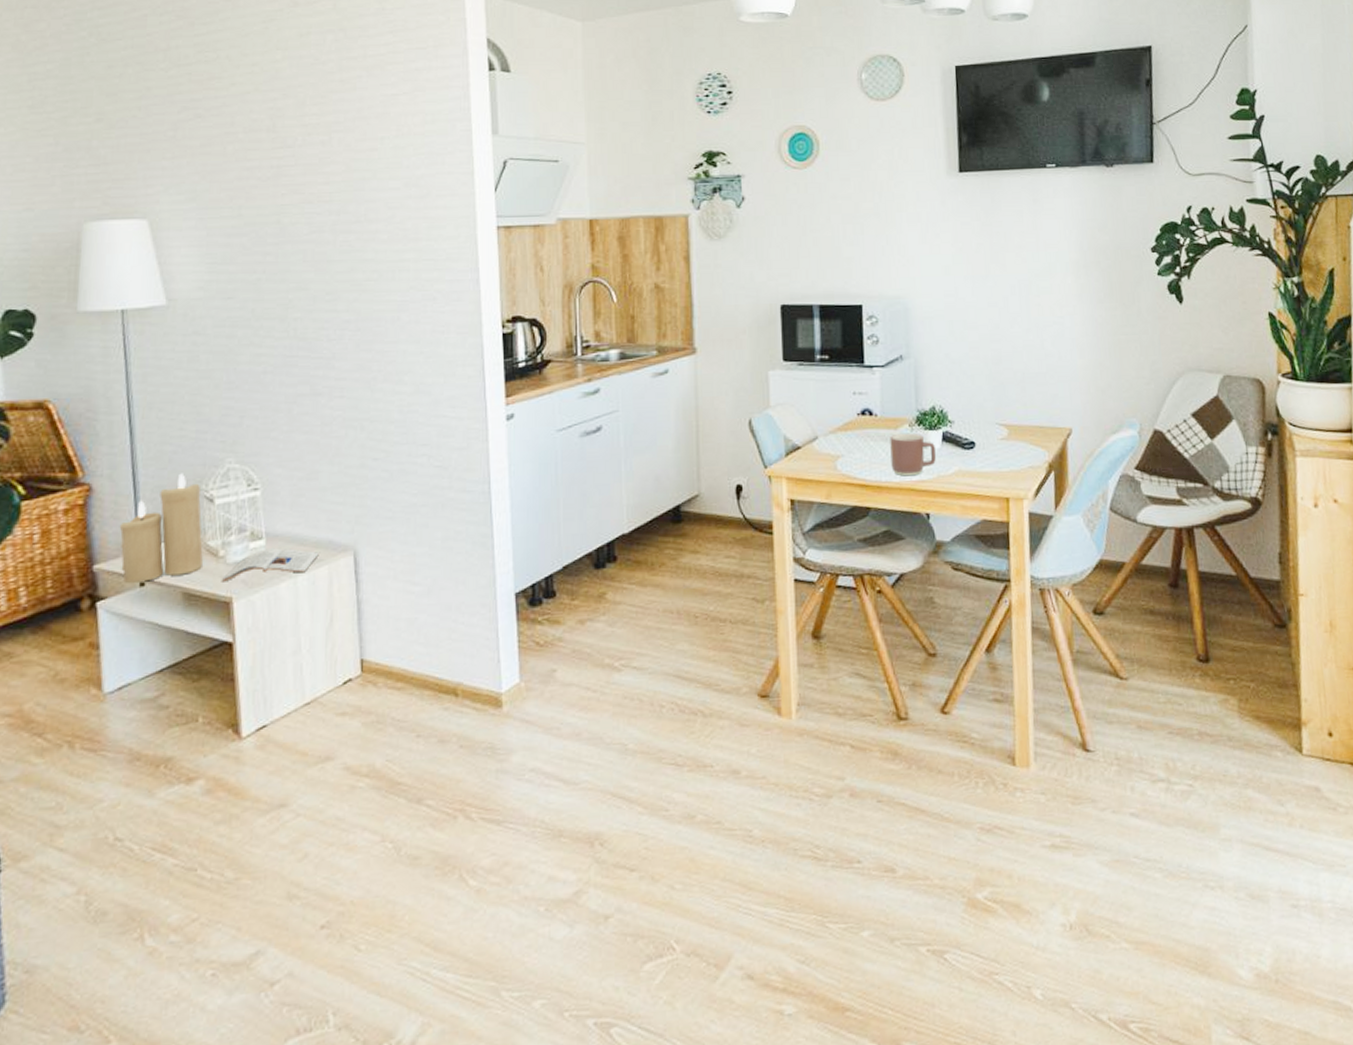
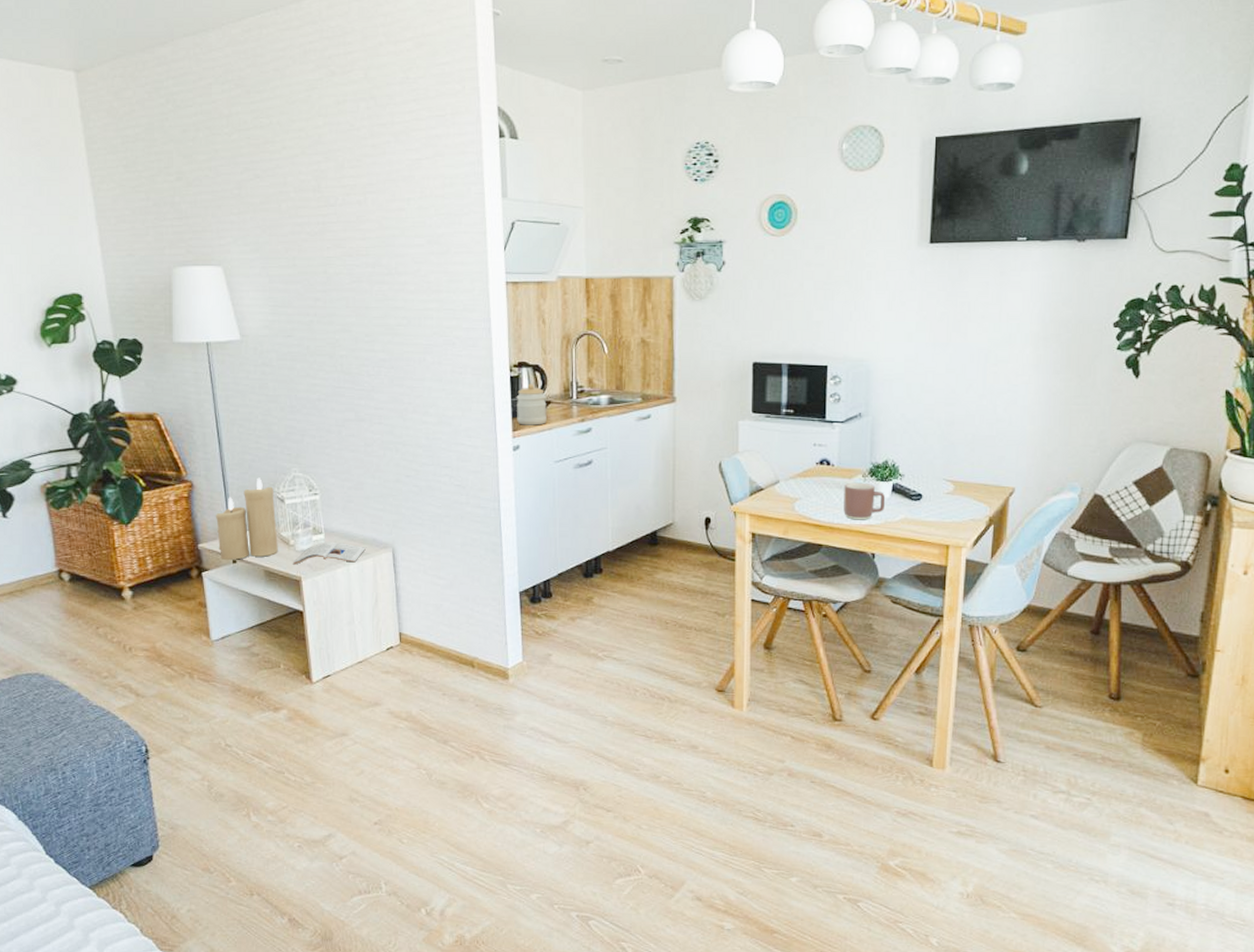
jar: none [509,340,546,390] -> present [516,383,547,426]

